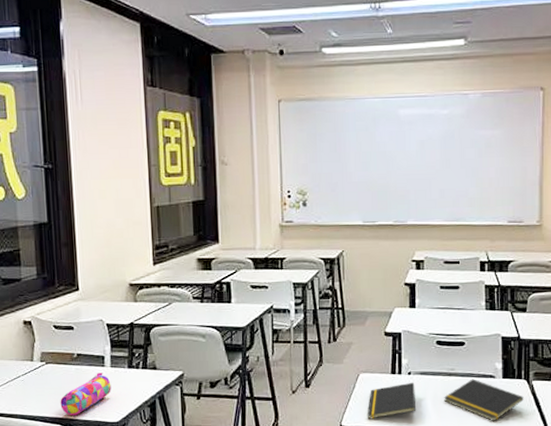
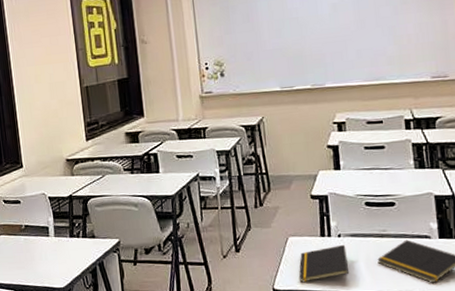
pencil case: present [60,372,112,416] -> none [13,242,57,282]

